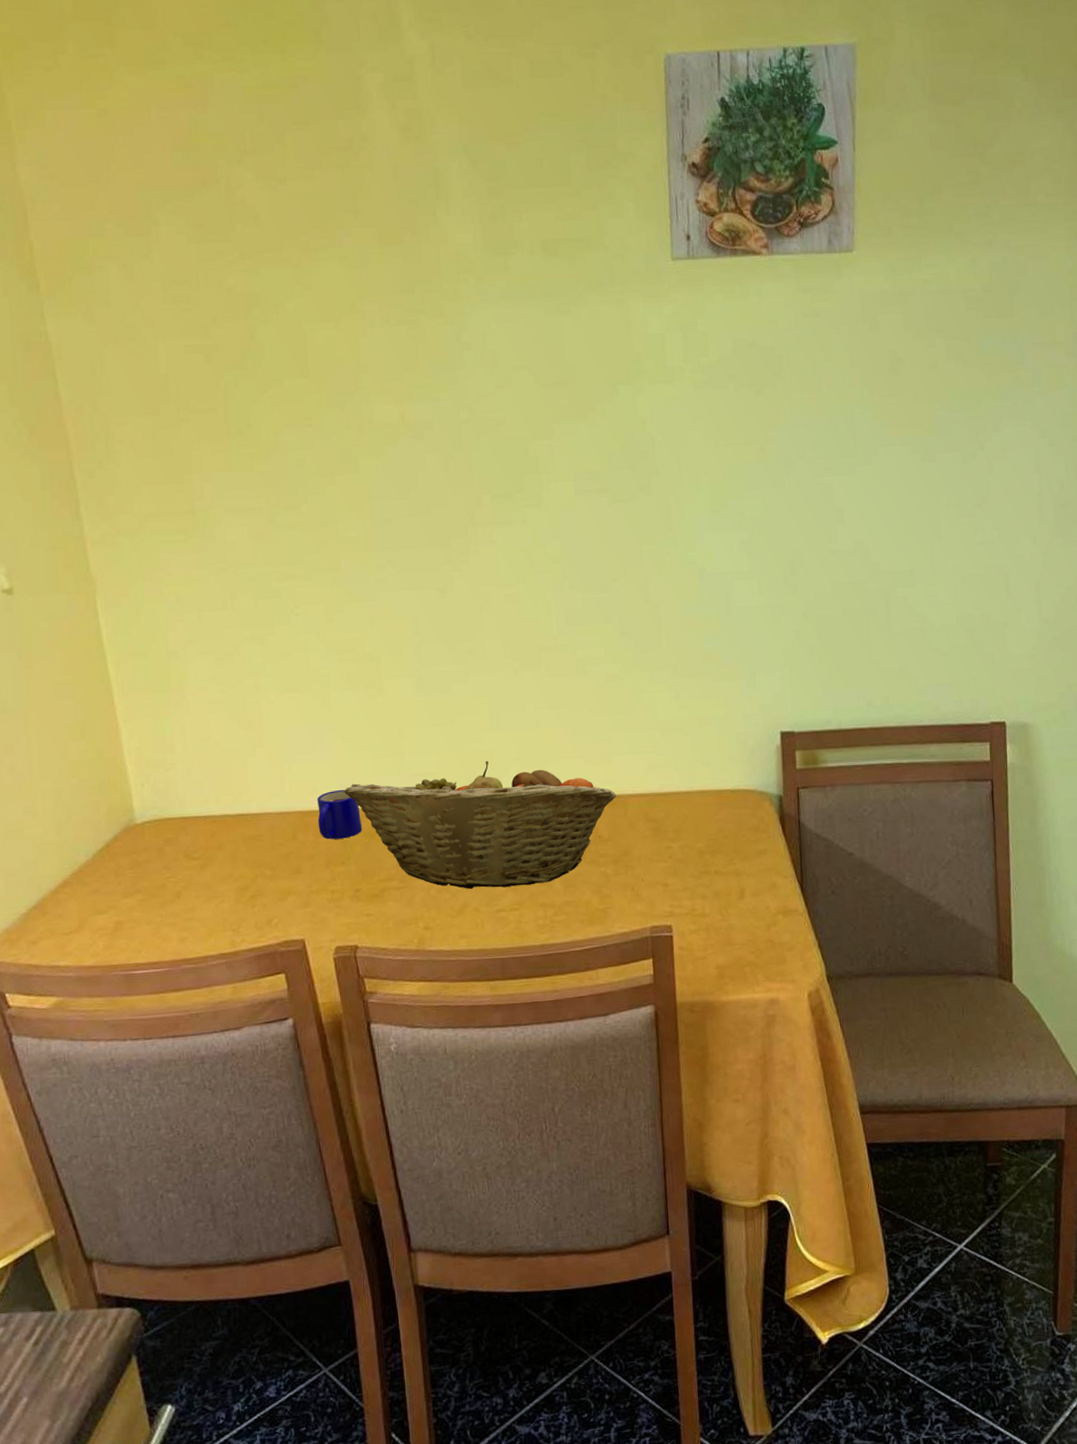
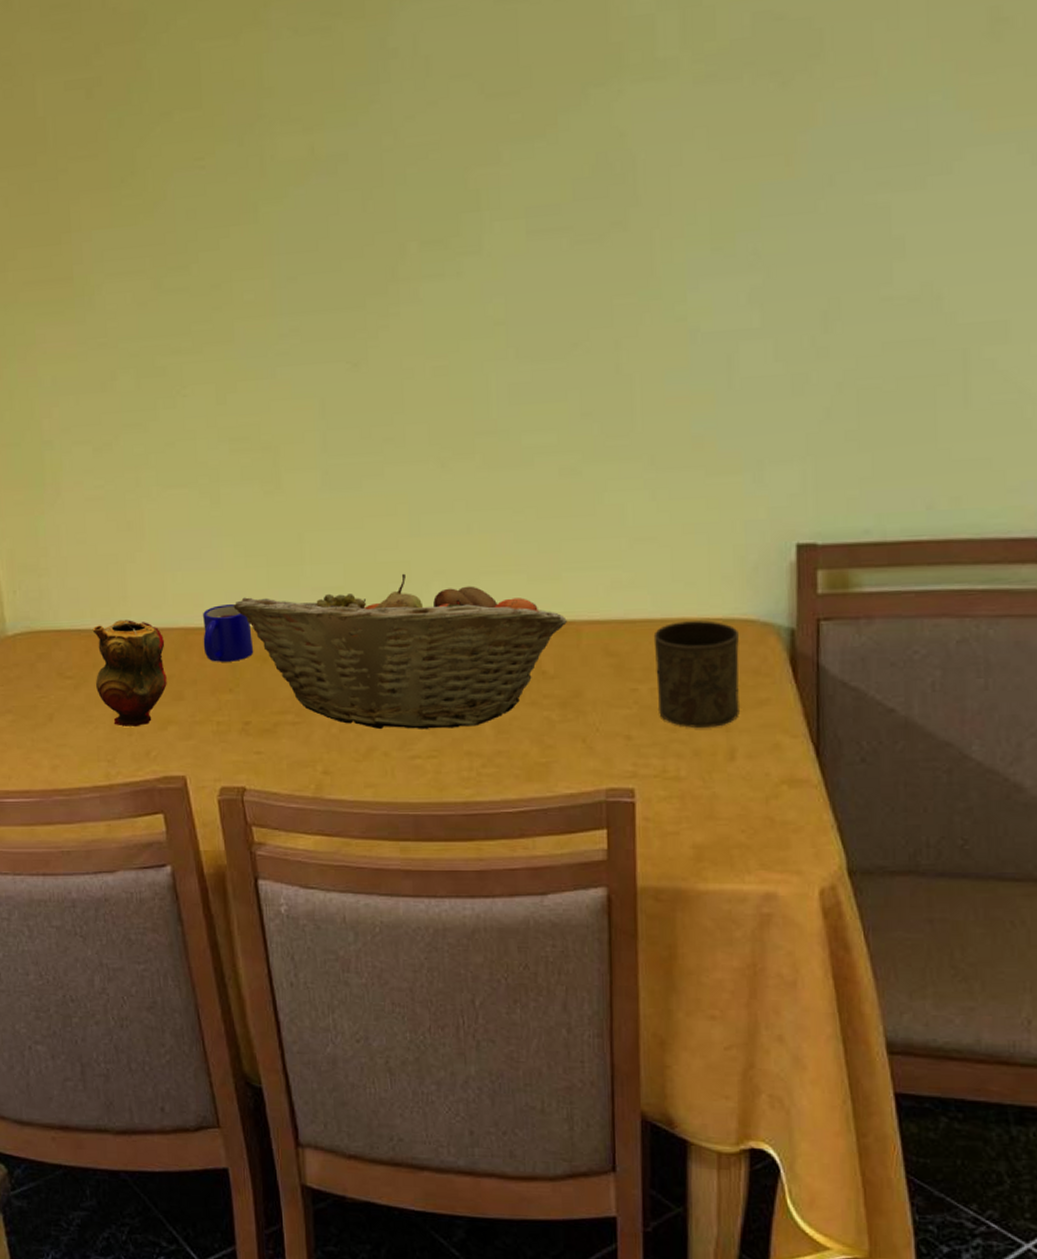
teapot: none [217,806,286,900] -> present [92,620,167,727]
cup: none [681,791,746,875] -> present [653,620,739,728]

